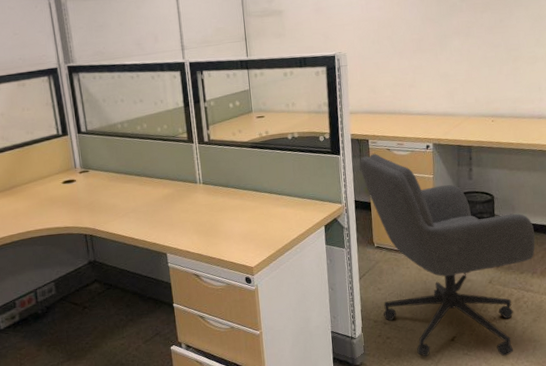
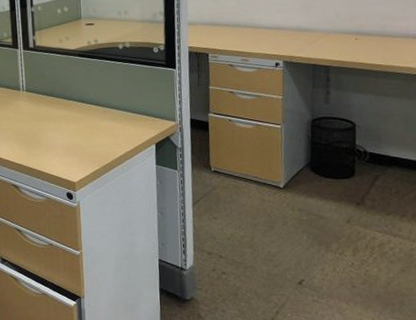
office chair: present [359,153,535,357] -> none [197,69,406,309]

